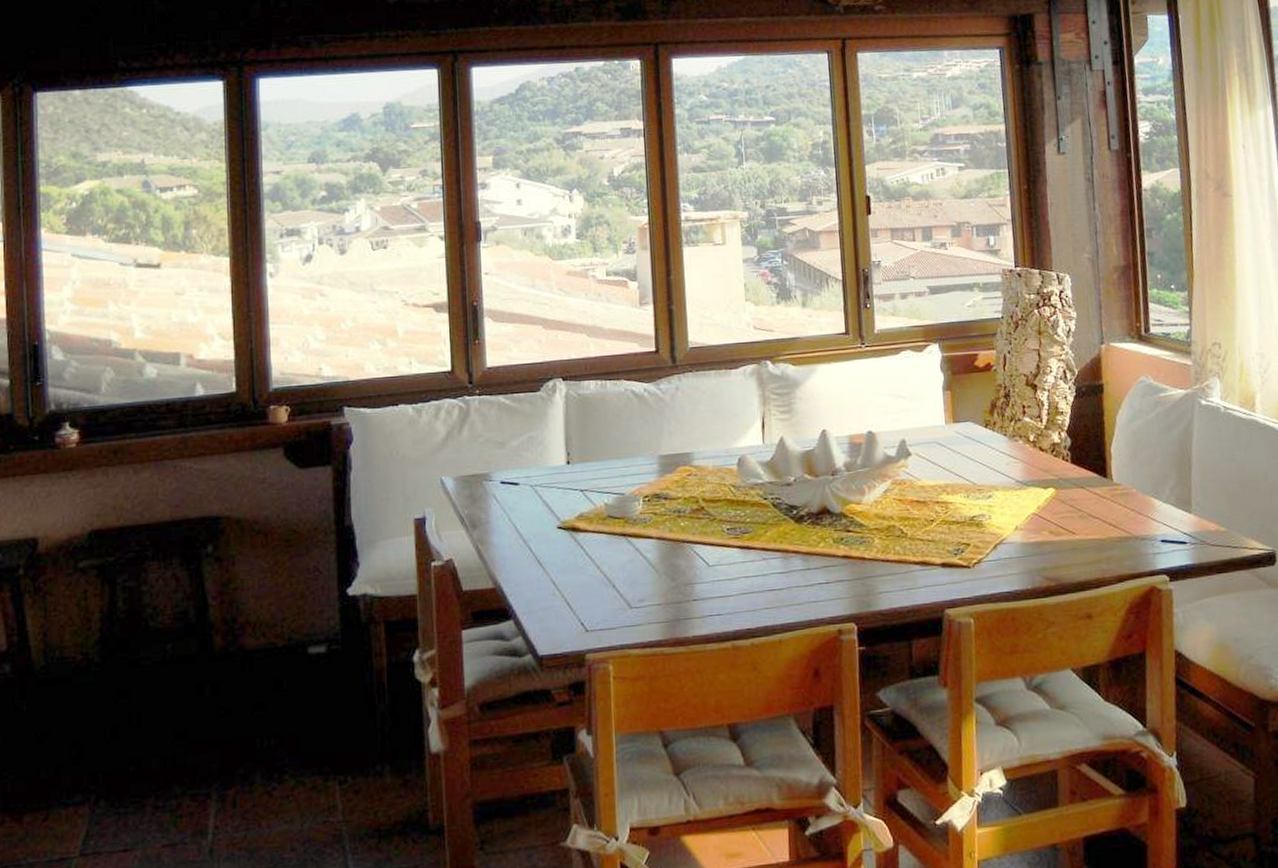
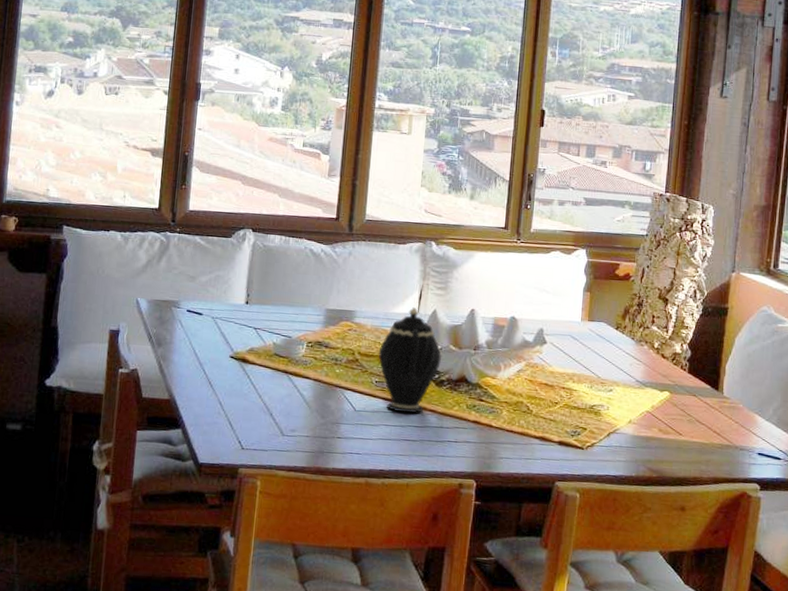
teapot: none [725,438,798,561] -> present [378,307,442,414]

